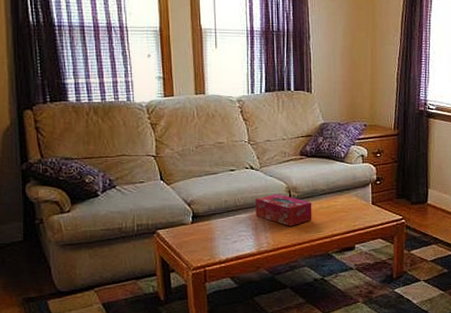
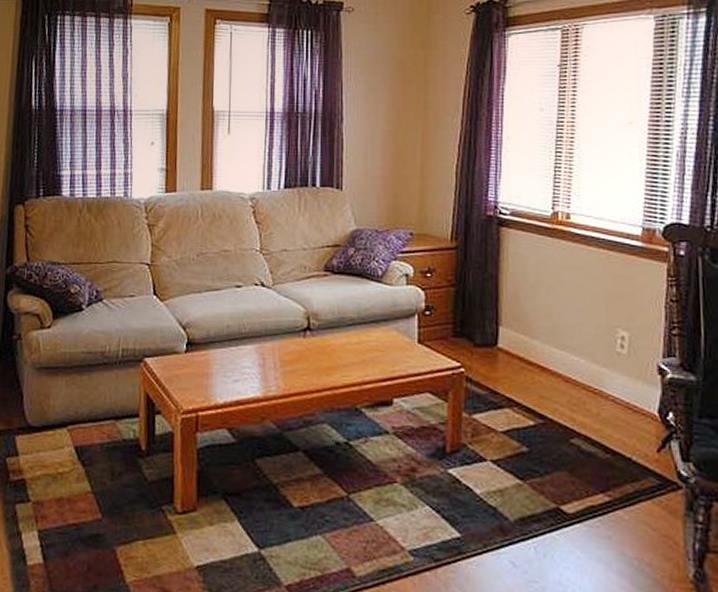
tissue box: present [255,194,312,226] -> none [264,320,337,366]

